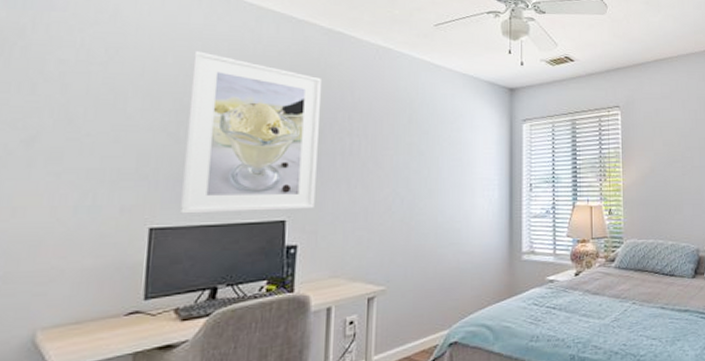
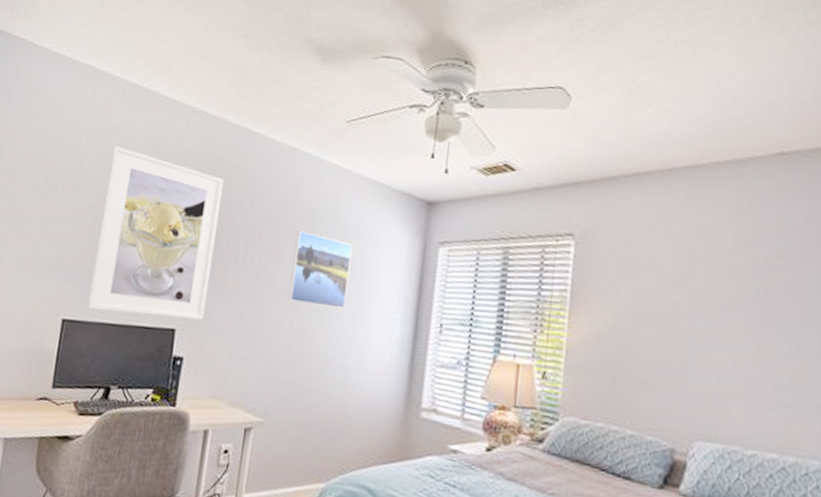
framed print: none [397,120,451,182] -> present [288,231,353,309]

